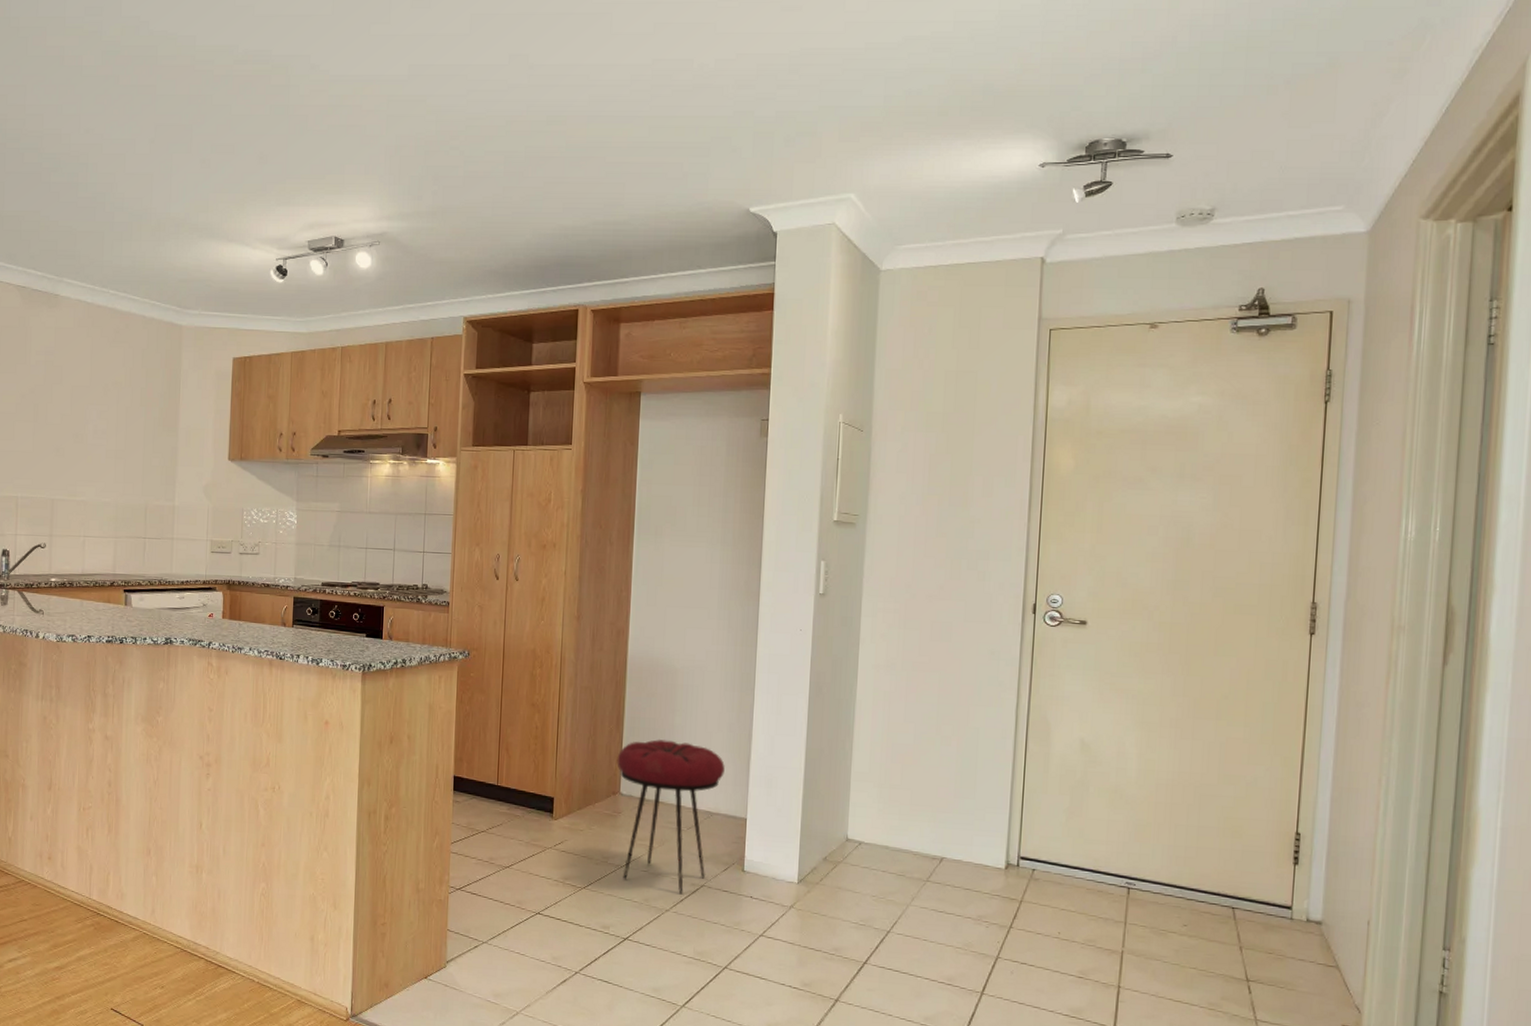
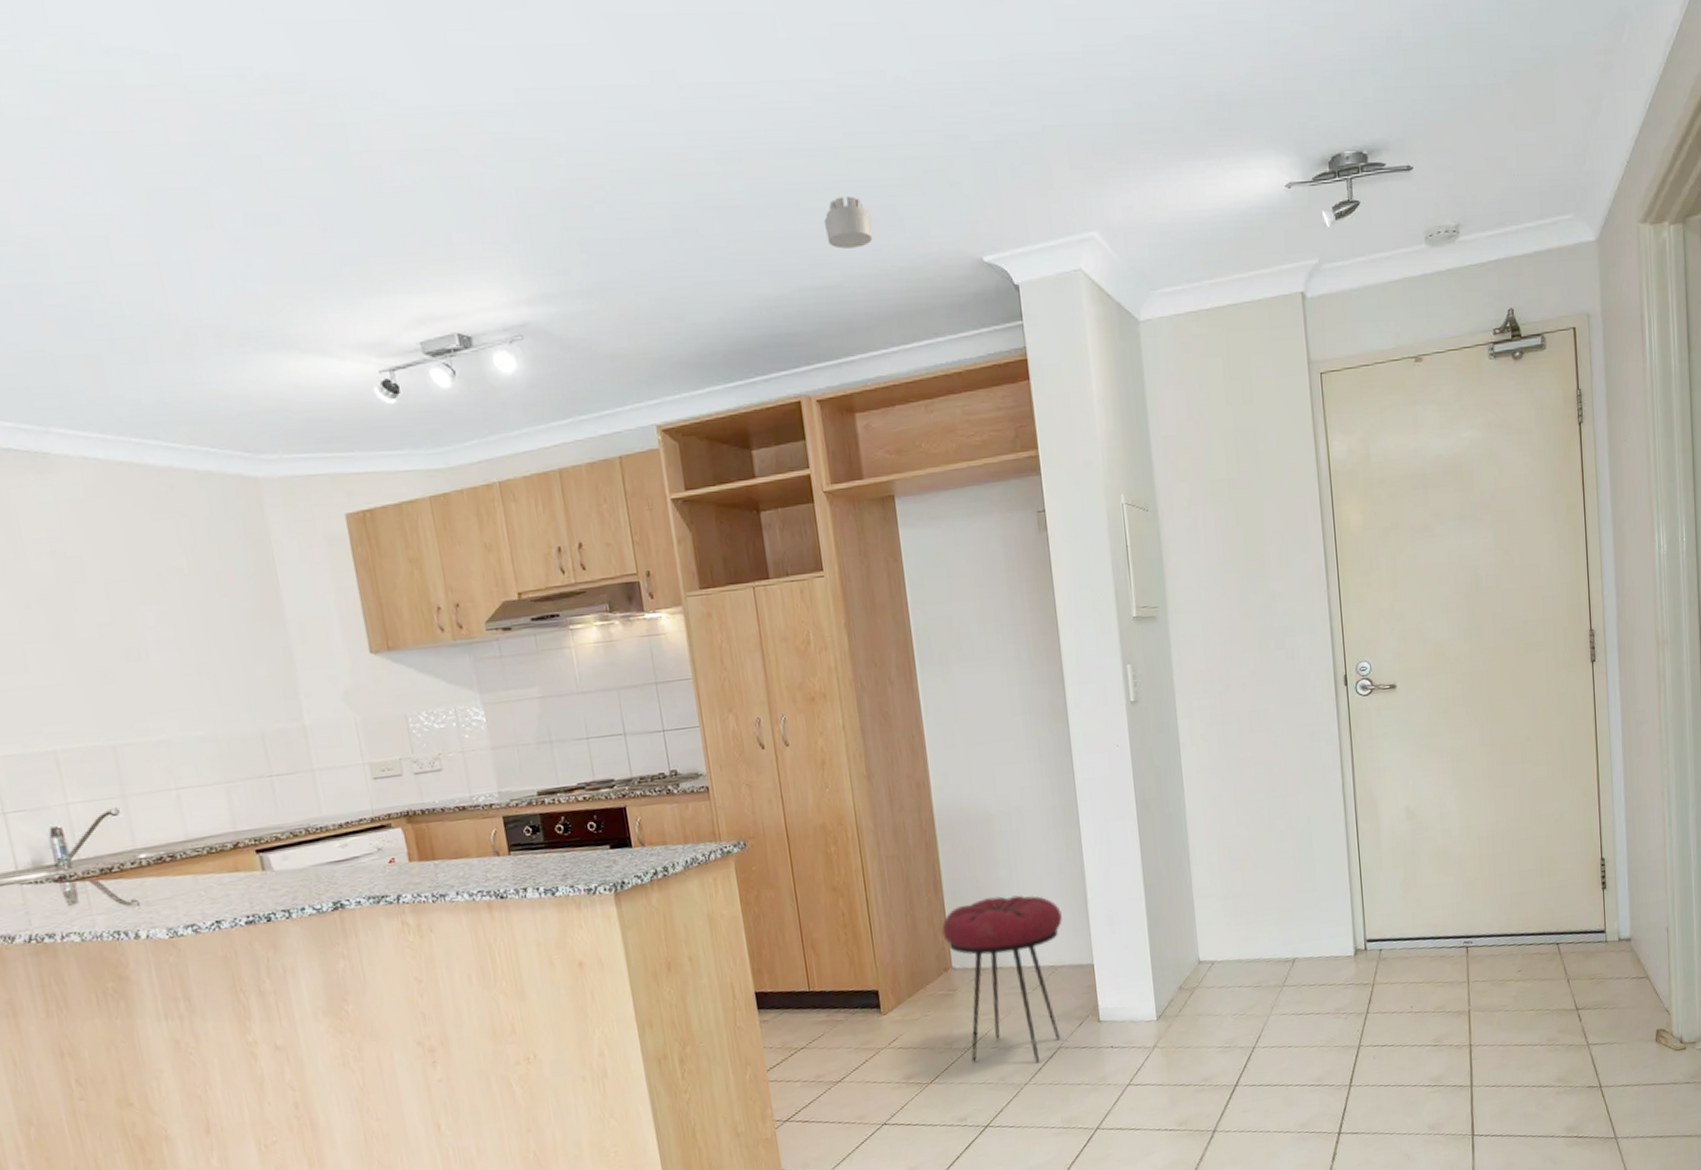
smoke detector: none [622,154,662,194] -> present [823,196,873,249]

